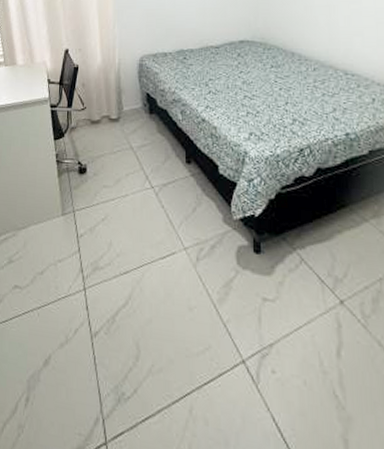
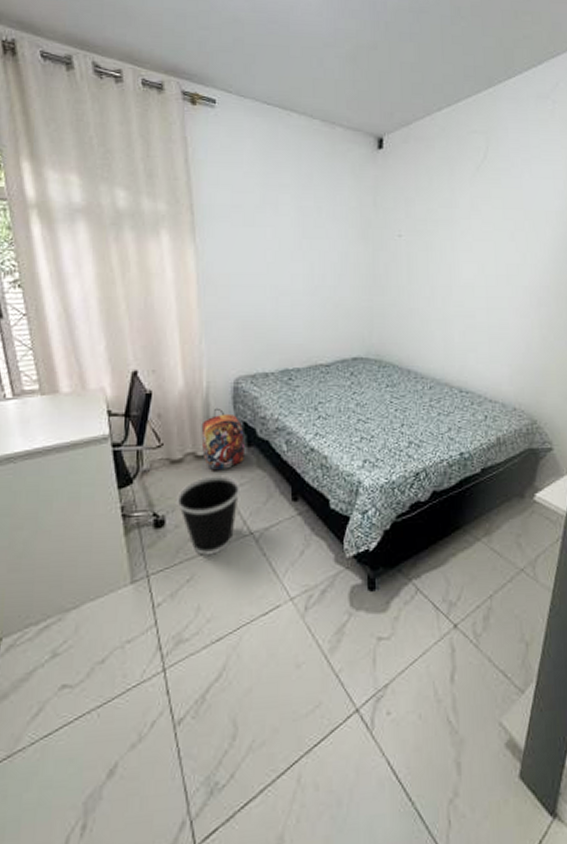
wastebasket: none [95,136,144,201] -> present [177,475,241,556]
backpack: none [114,80,148,132] -> present [201,407,246,471]

